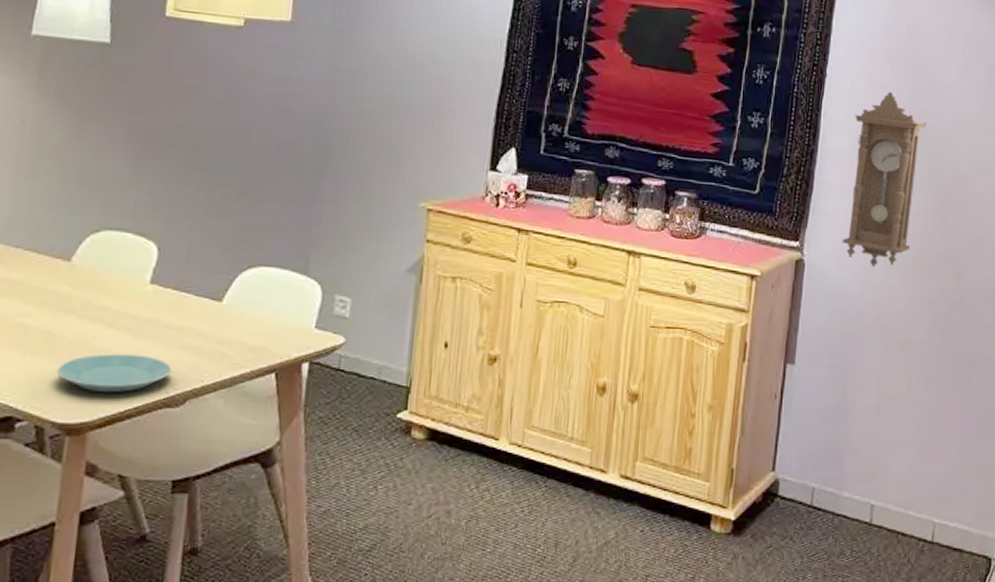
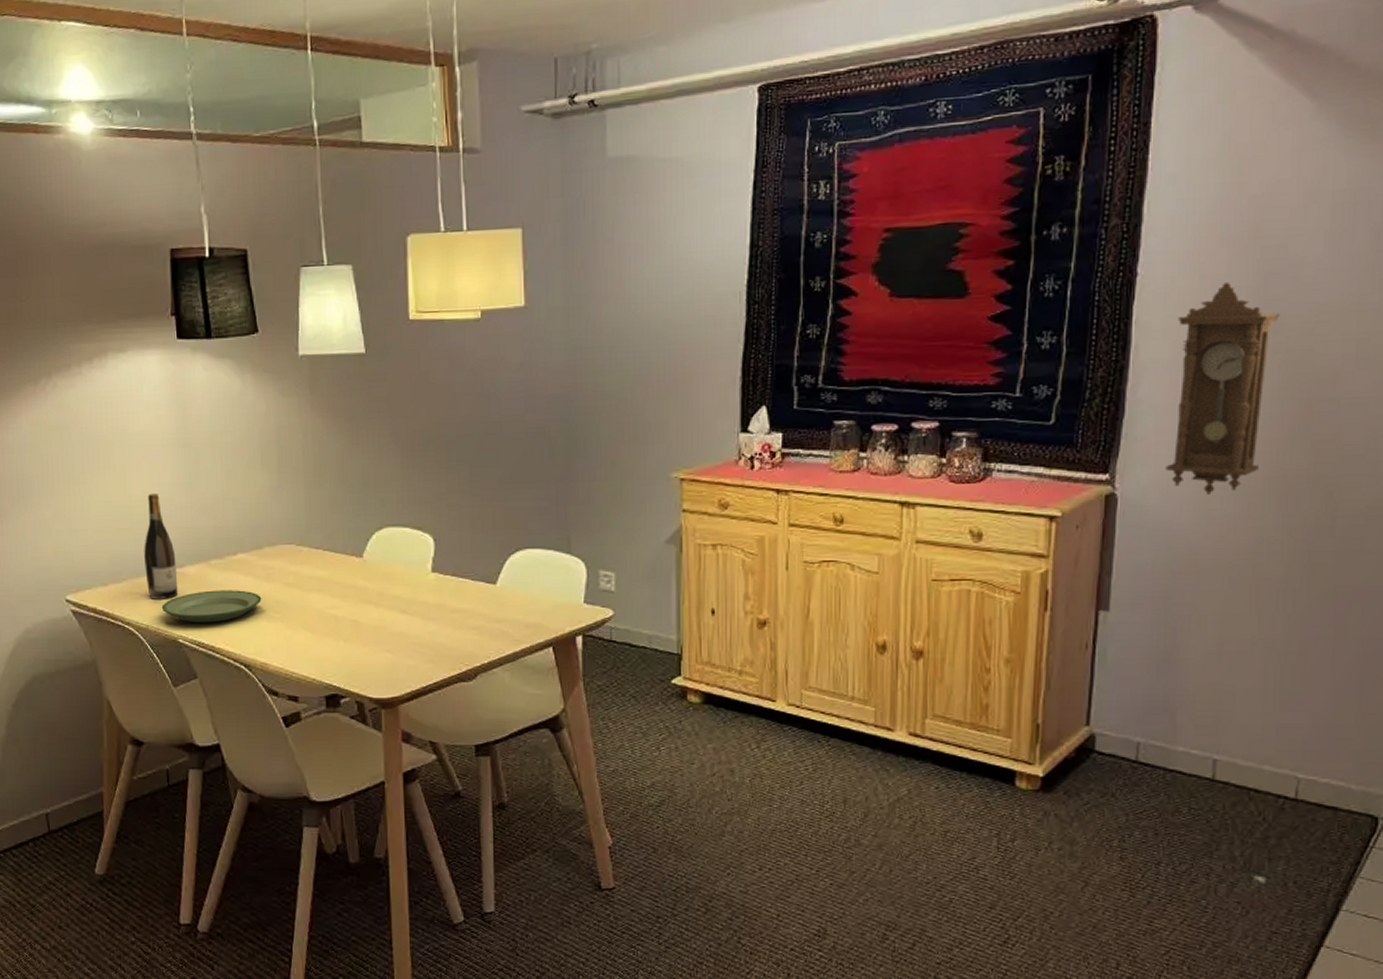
plate: present [56,353,173,392] -> none [365,636,462,670]

